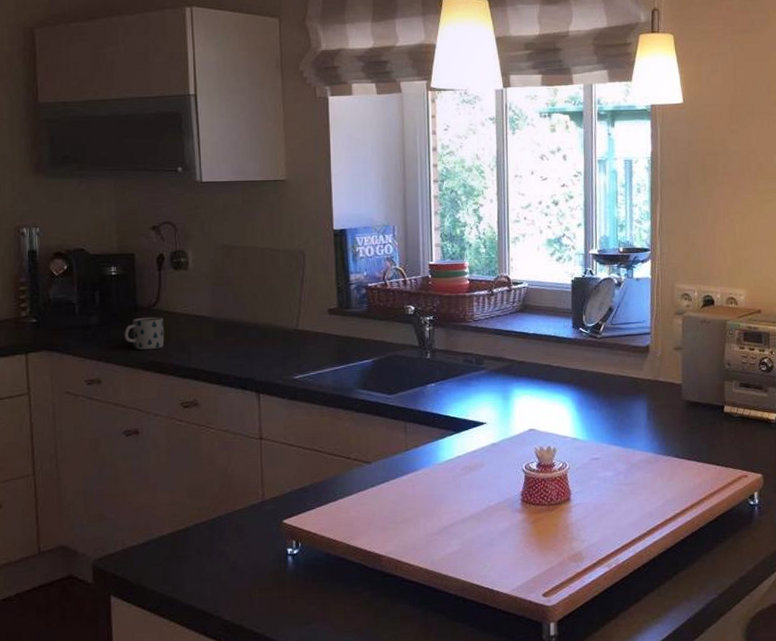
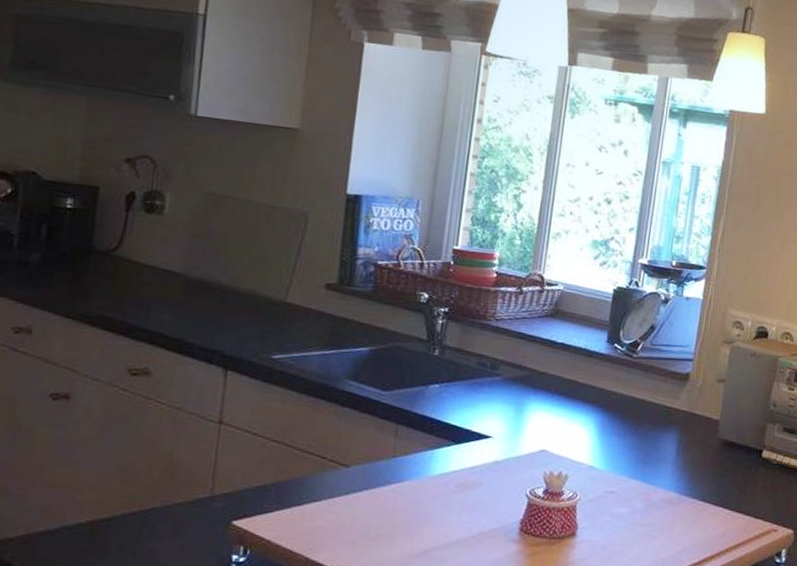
mug: present [124,316,165,350] -> none [70,262,123,302]

